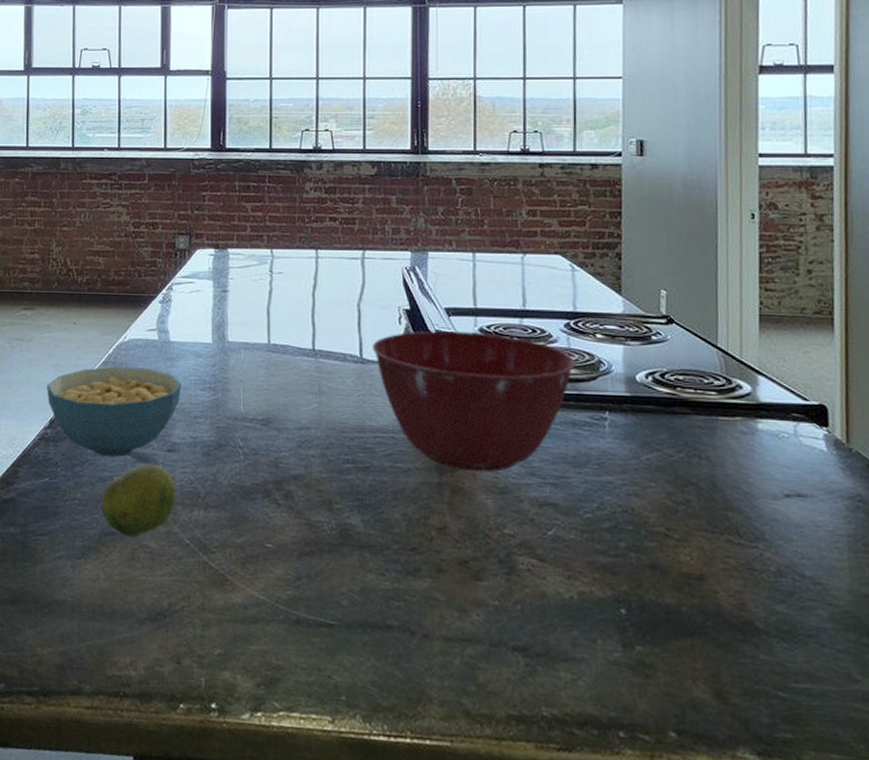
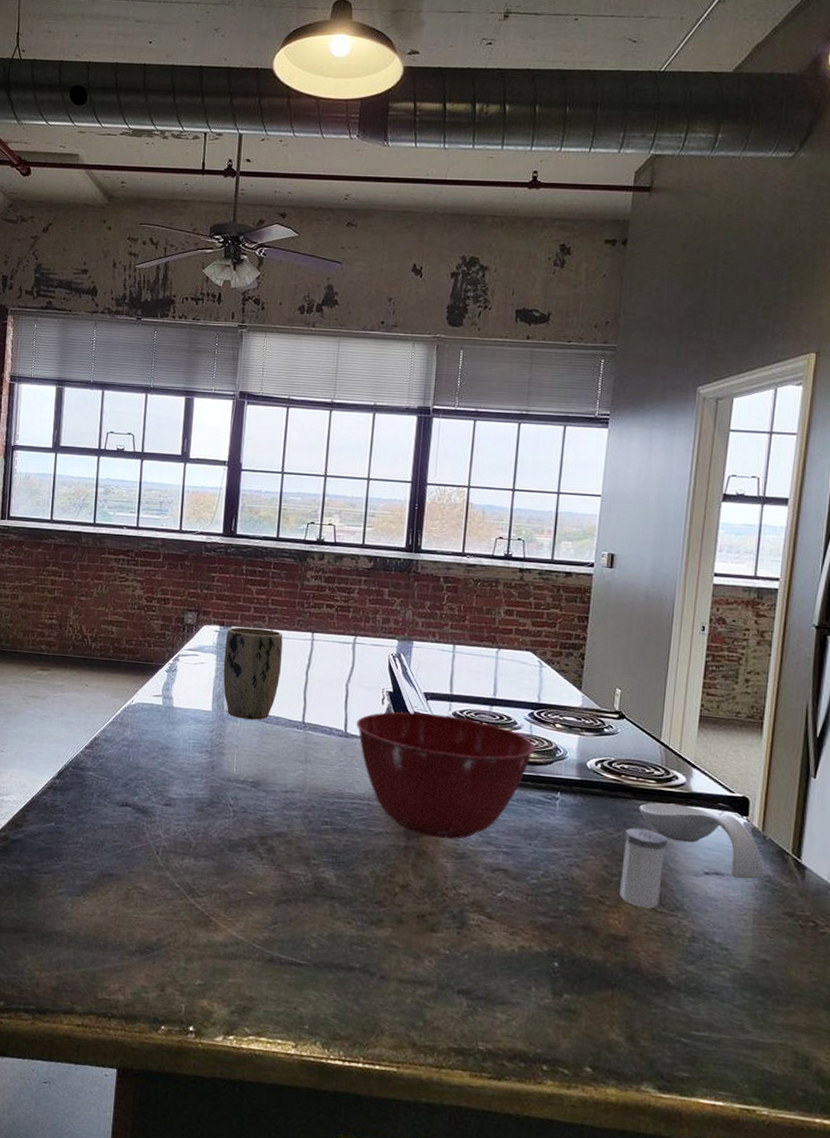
cereal bowl: present [47,366,181,458] -> none [57,726,181,808]
fruit: present [101,463,176,537] -> none [101,815,170,880]
plant pot: none [221,248,284,350] -> present [223,627,283,720]
salt shaker: none [686,447,738,541] -> present [620,827,668,909]
spoon rest: none [701,417,854,500] -> present [639,803,764,880]

